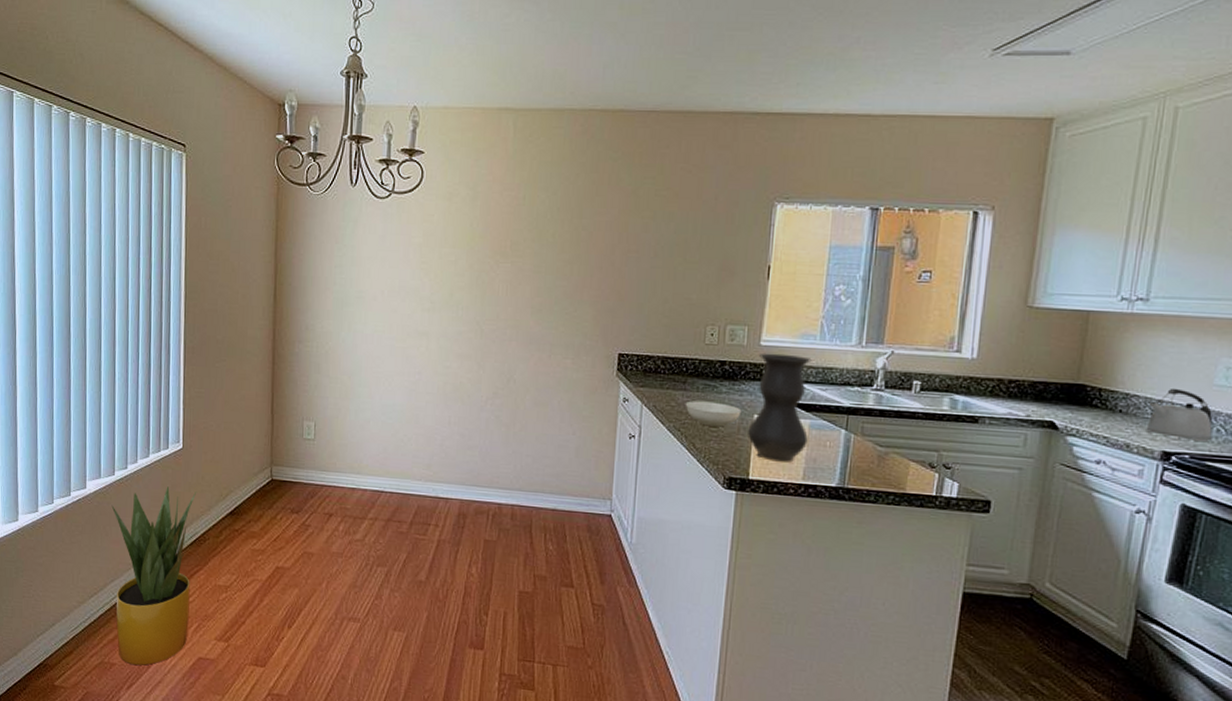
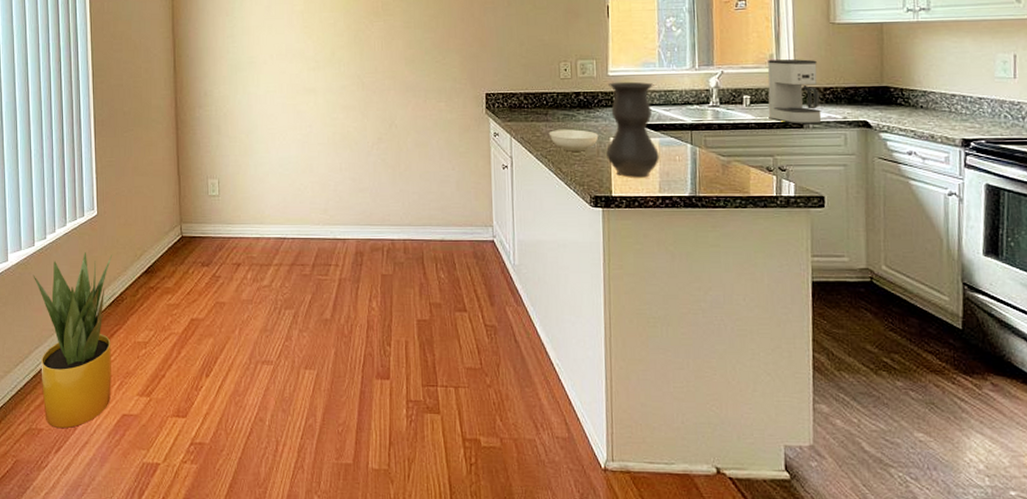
coffee maker: none [939,343,1005,420] -> present [767,59,822,124]
kettle: present [1145,388,1213,443] -> none [945,83,1003,128]

